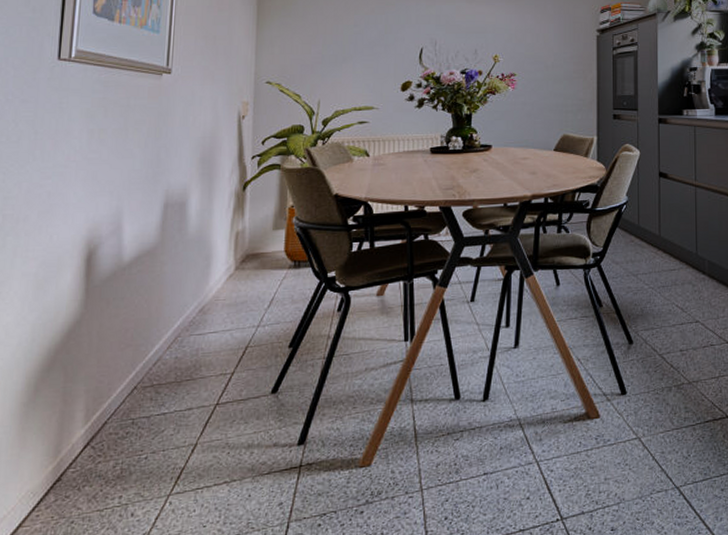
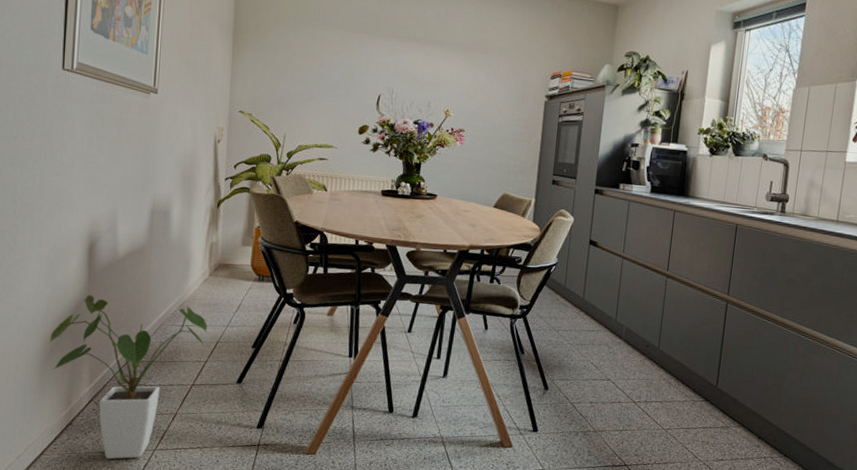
house plant: none [33,310,234,518] -> present [49,295,208,459]

